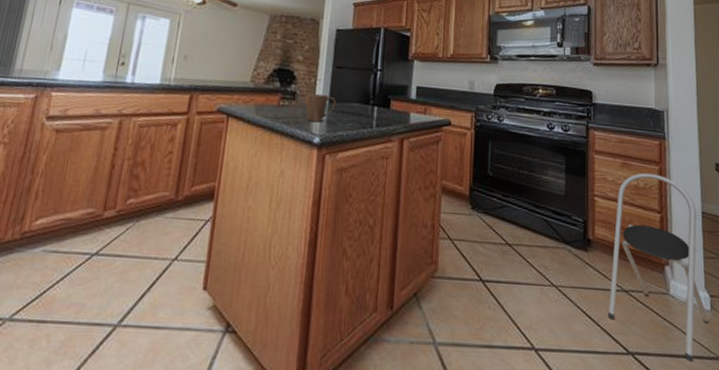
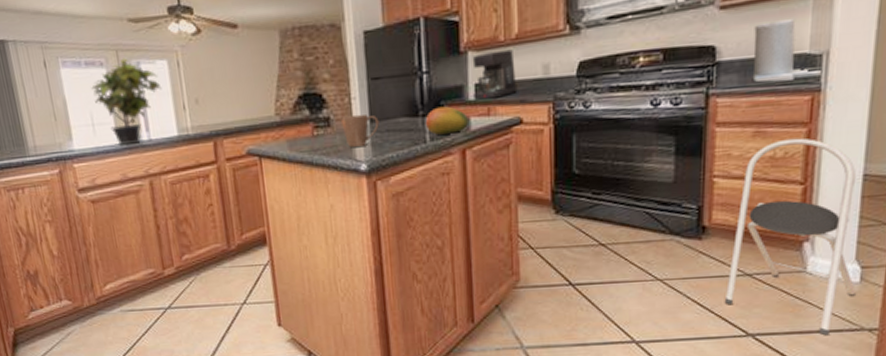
potted plant: none [94,10,158,84] -> present [91,58,162,145]
fruit: none [373,99,409,124] -> present [425,106,468,135]
coffee maker: none [415,63,449,101] -> present [472,49,516,100]
paper towel: none [617,80,665,127] -> present [752,19,823,83]

